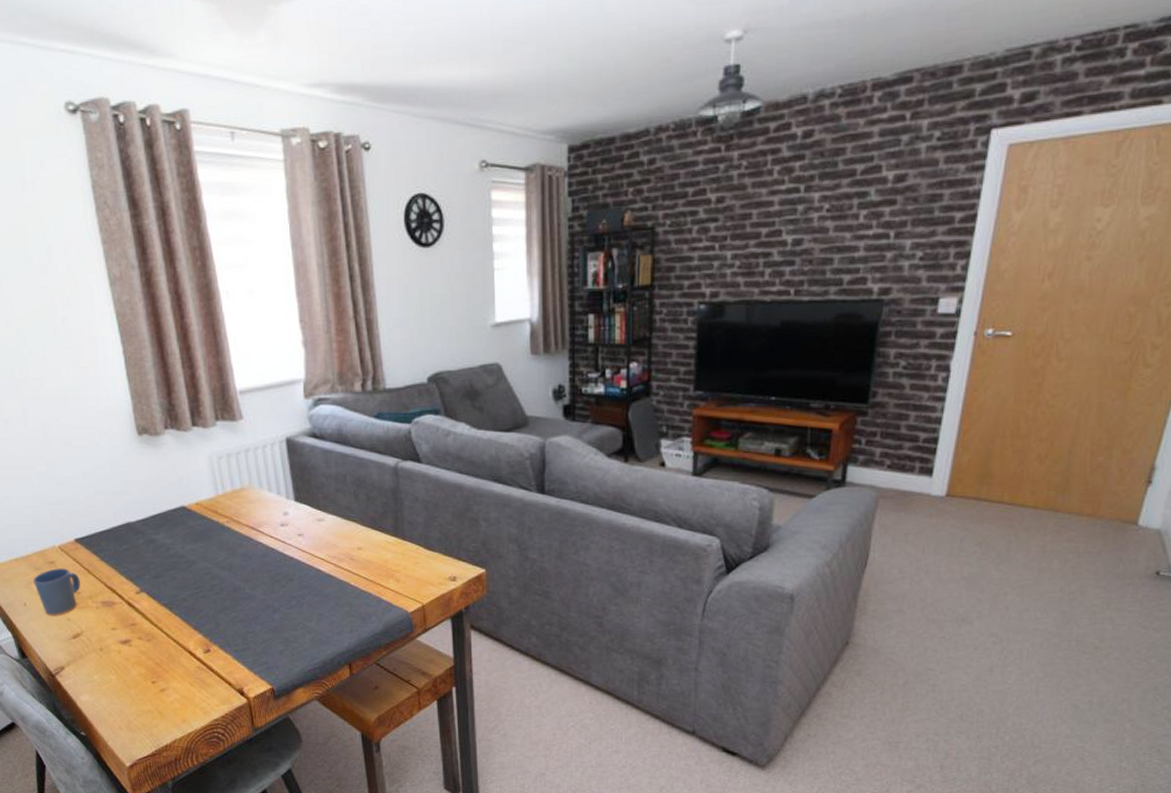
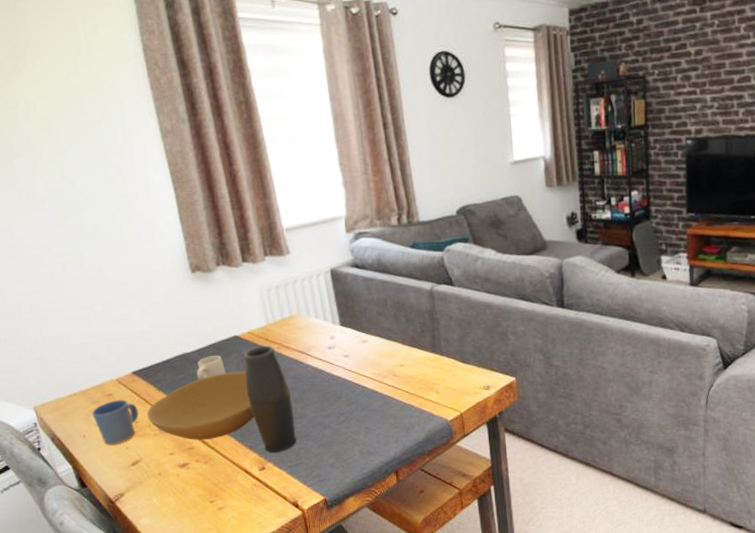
bowl: none [89,545,200,616] -> present [147,371,254,440]
mug: none [141,526,171,552] -> present [196,354,225,380]
vase: none [190,518,244,636] -> present [243,345,296,453]

